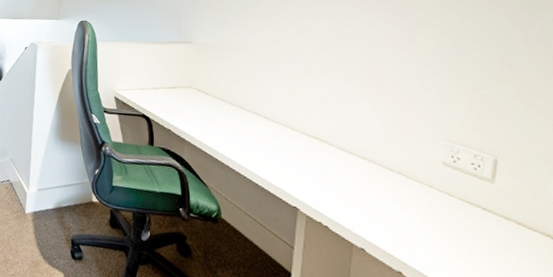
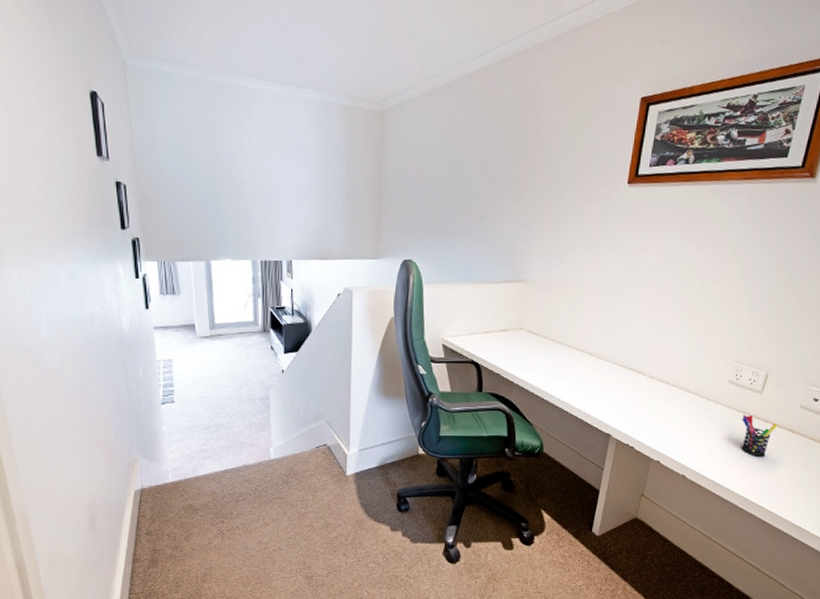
pen holder: none [470,207,526,266] -> present [741,415,778,458]

